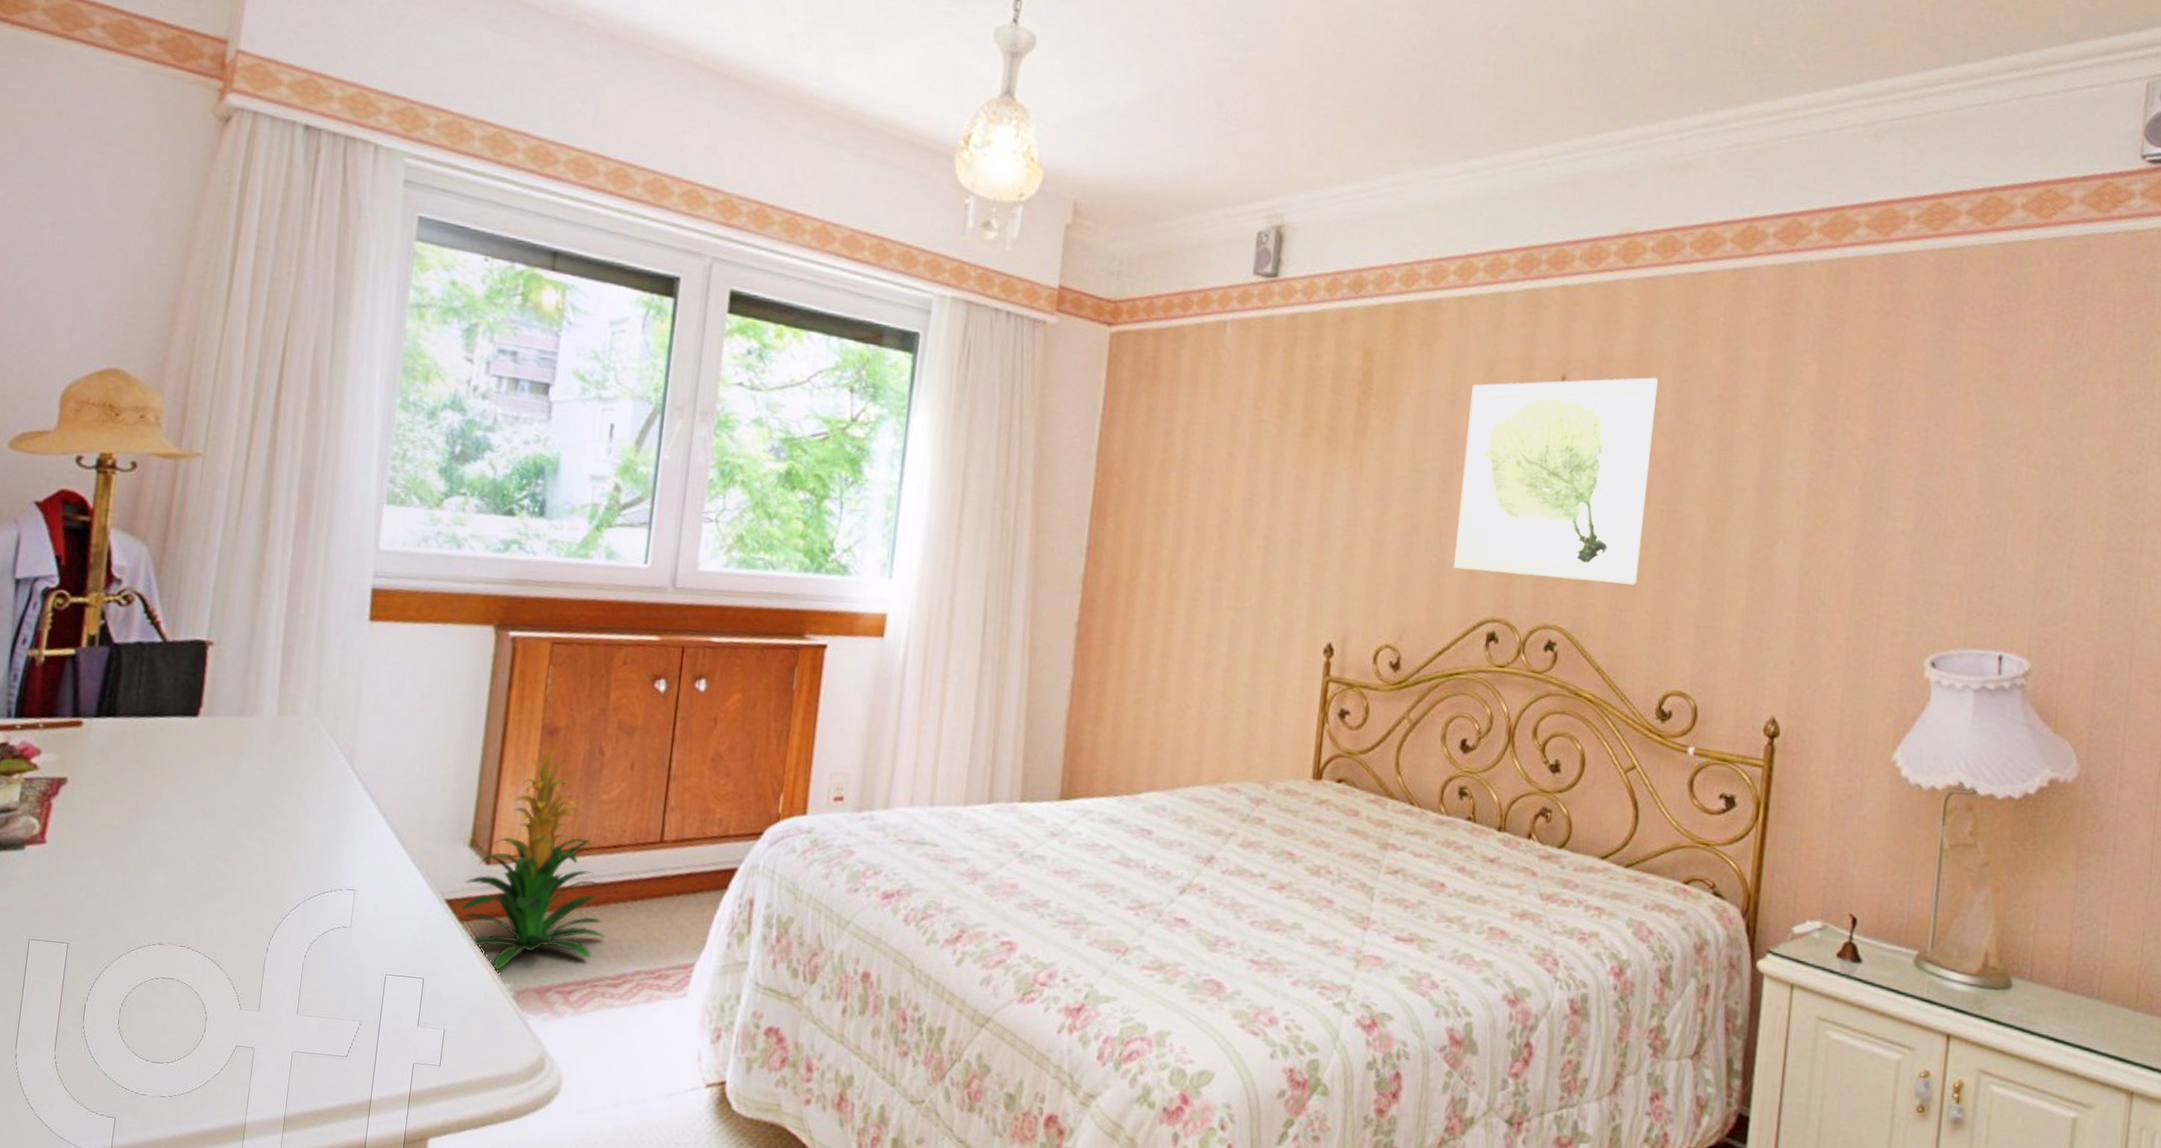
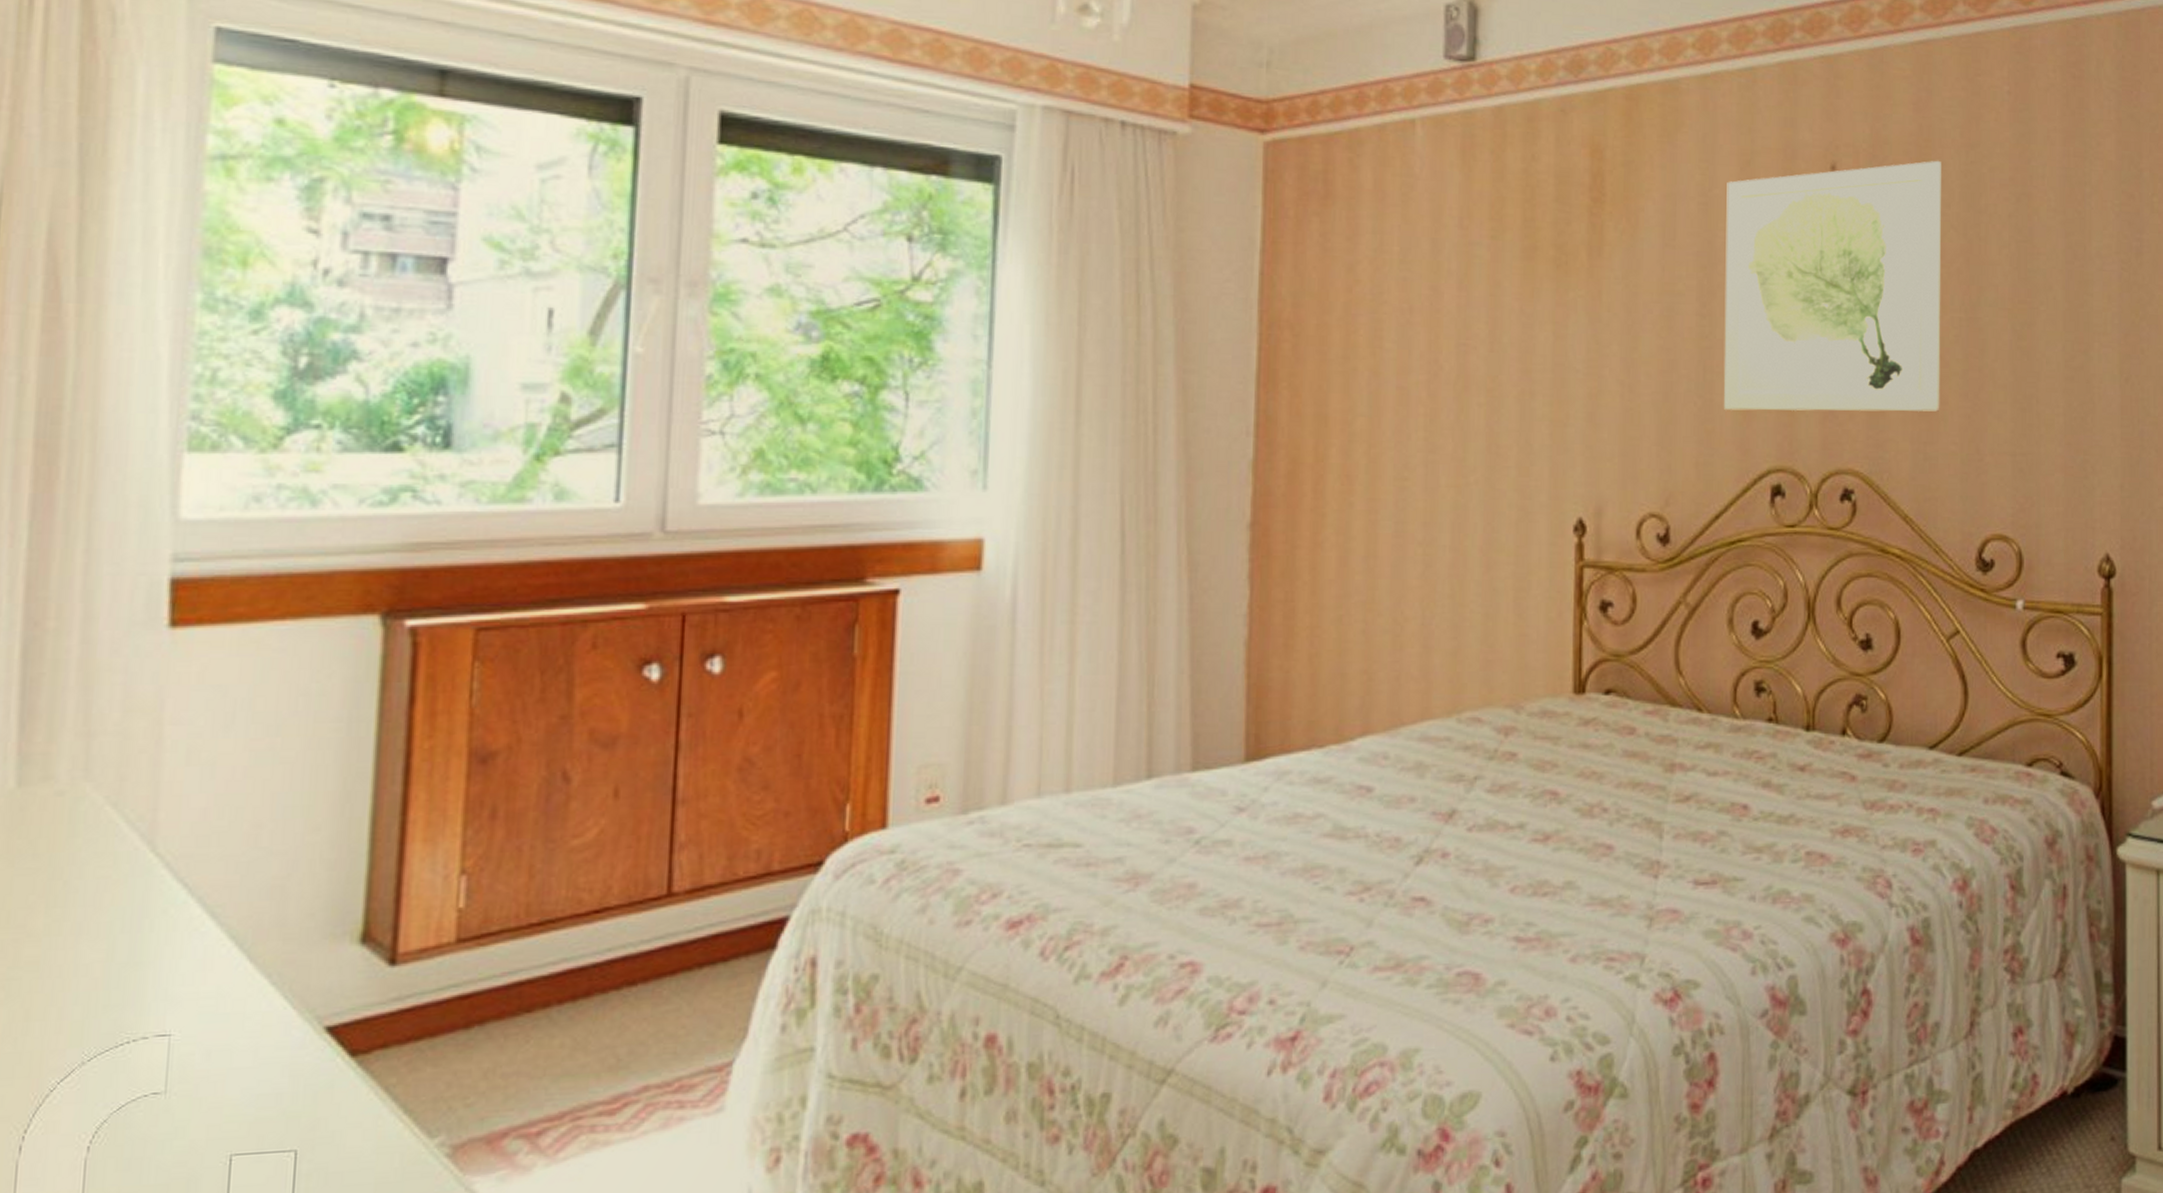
indoor plant: present [461,747,606,970] -> none [353,780,591,1120]

